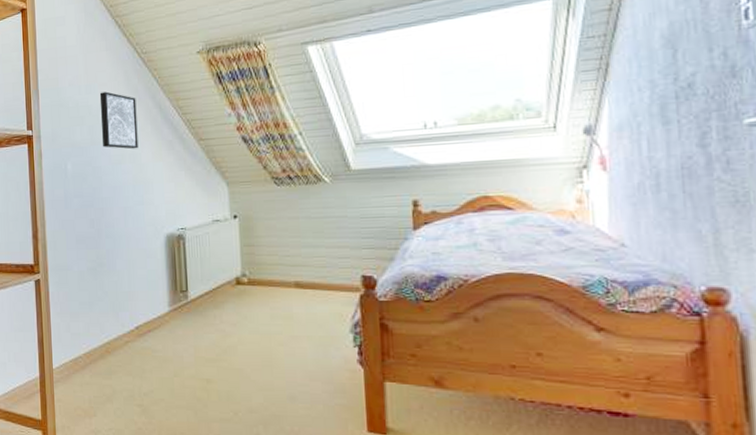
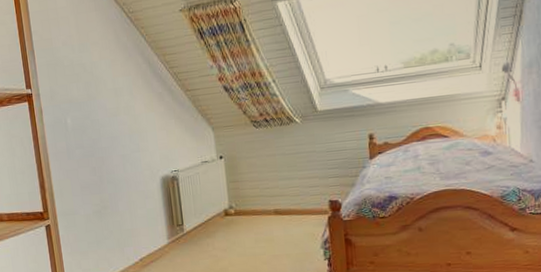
wall art: present [99,91,139,149] -> none [92,49,132,102]

